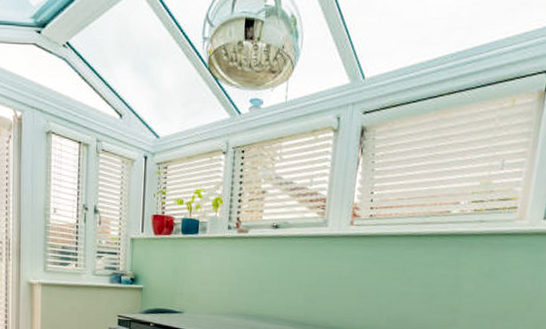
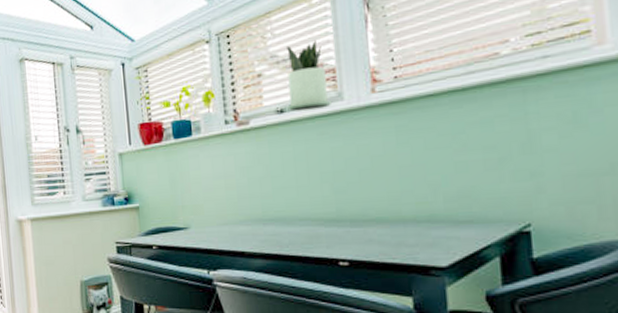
planter: none [281,170,319,232] -> present [285,40,333,112]

